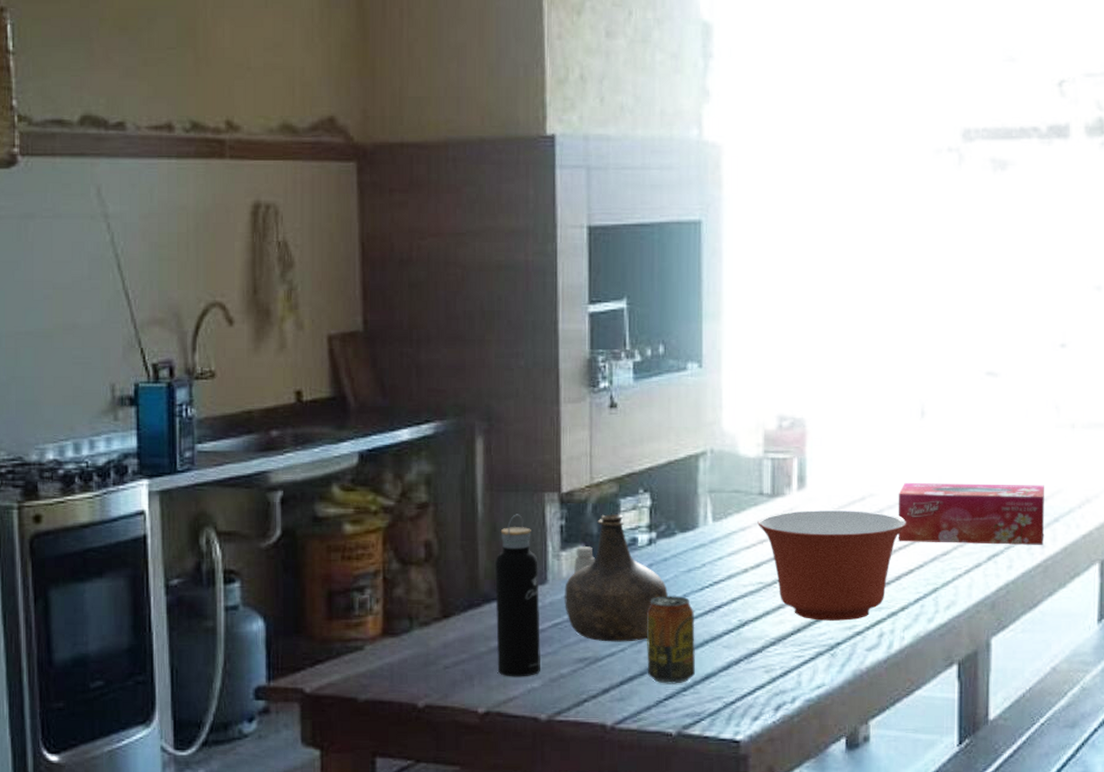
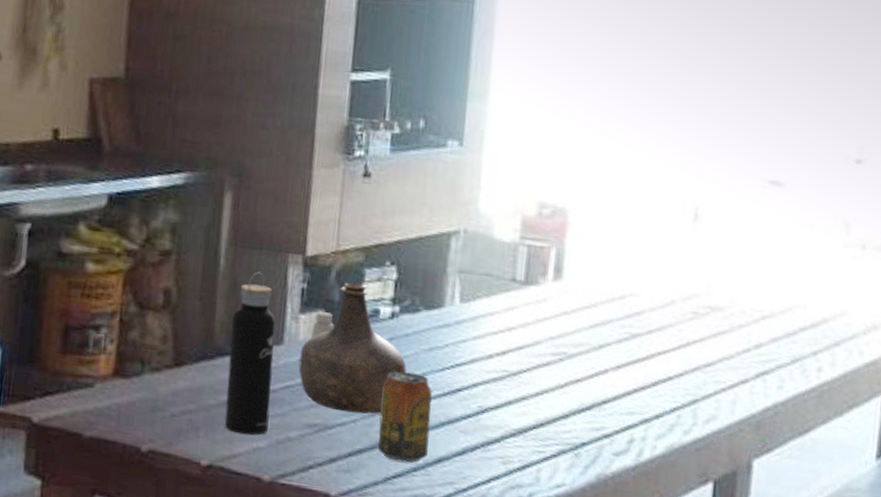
mixing bowl: present [757,509,907,621] -> none [507,301,669,422]
tissue box: present [898,483,1044,545] -> none [658,286,826,369]

